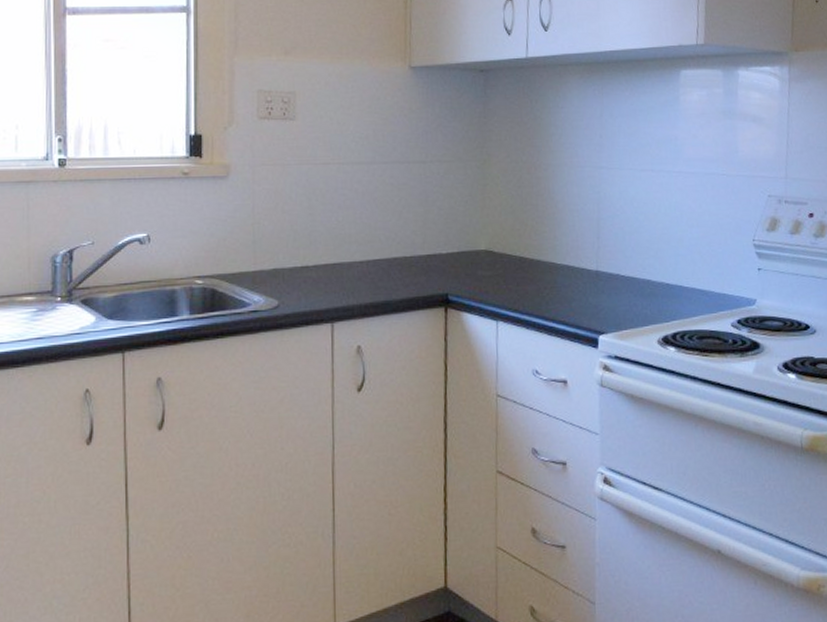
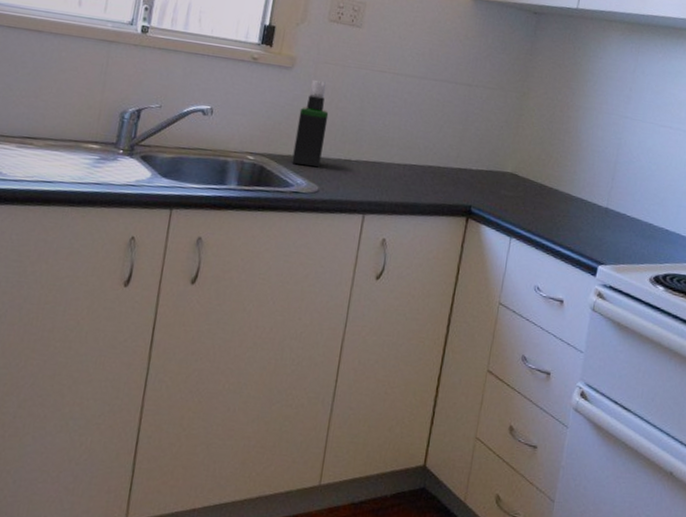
spray bottle: none [244,184,276,281] -> present [292,79,329,168]

